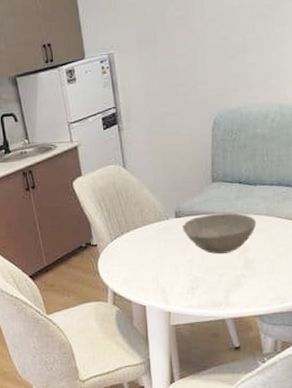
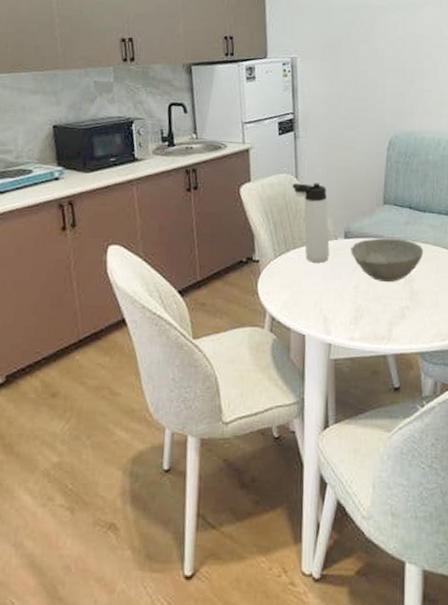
thermos bottle: none [121,169,162,242] -> present [292,182,330,263]

